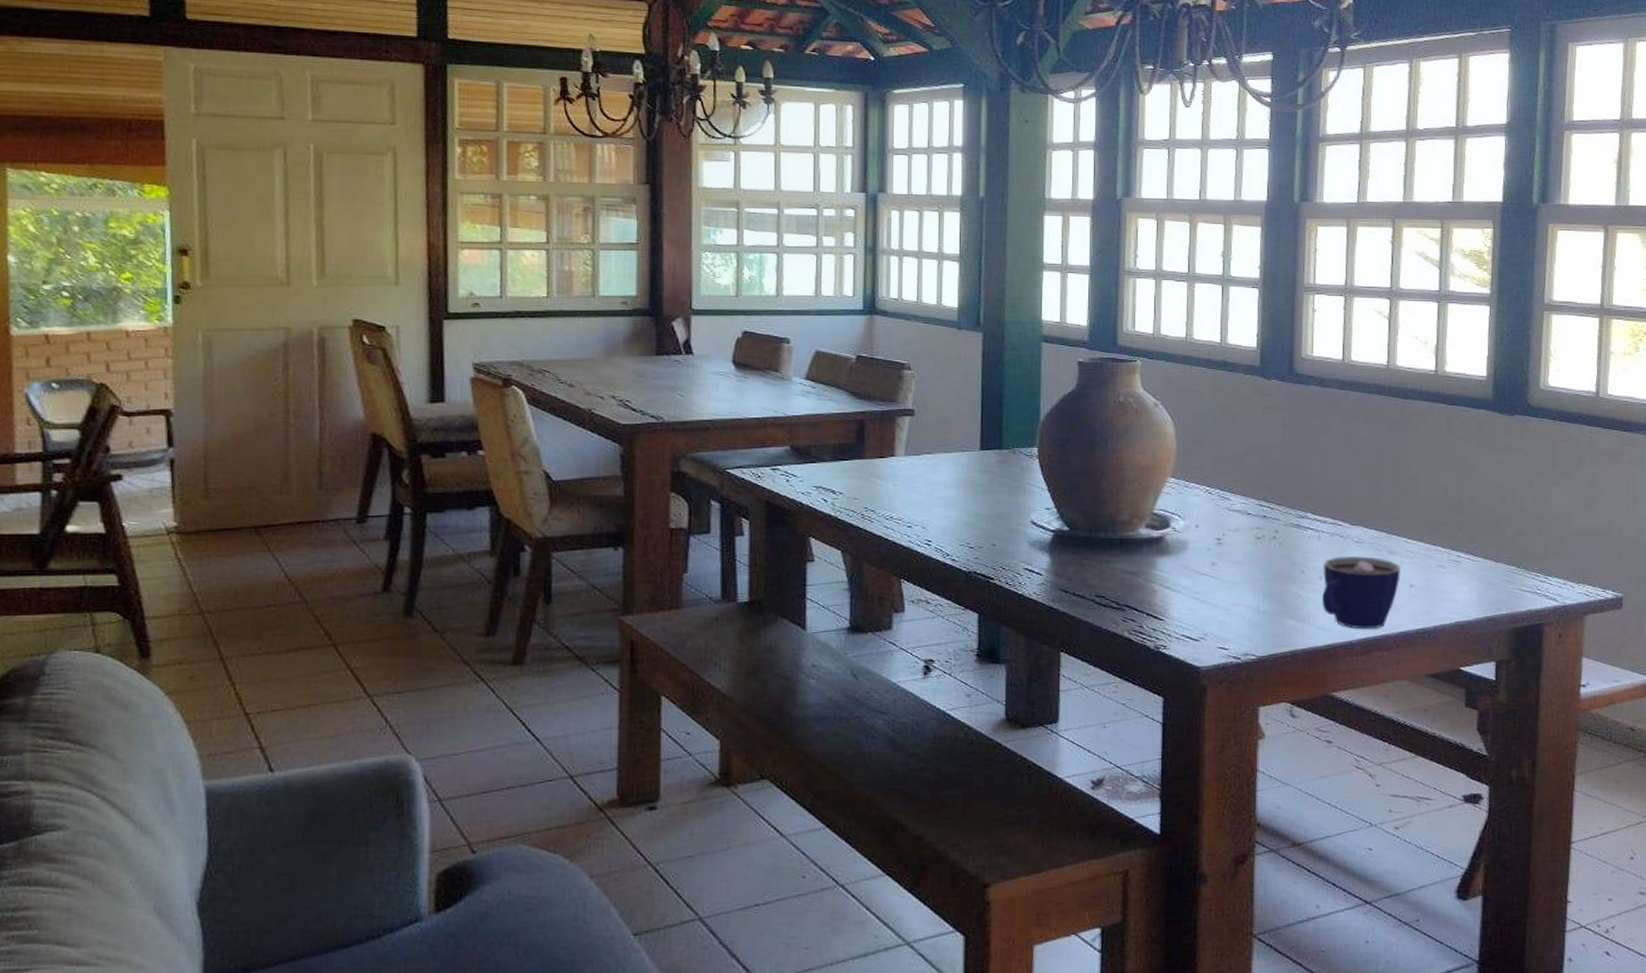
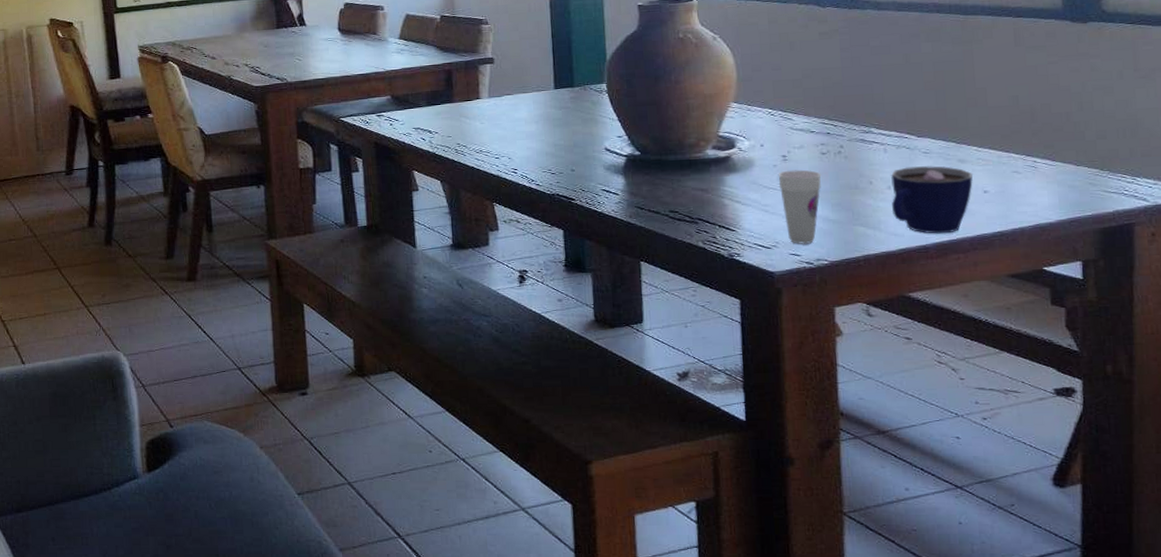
cup: none [1211,555,1255,638] -> present [778,169,821,245]

